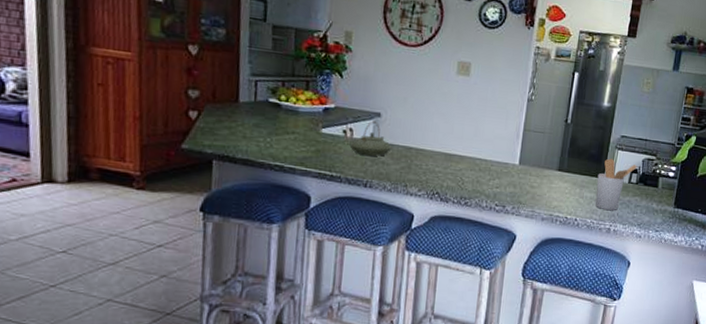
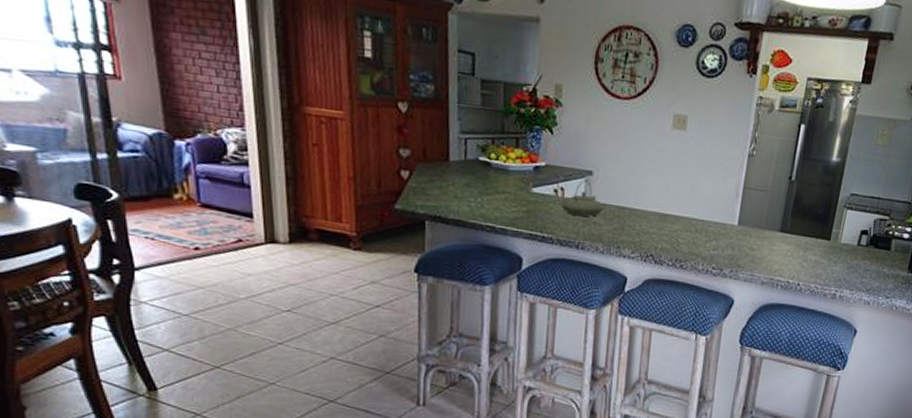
utensil holder: present [595,158,638,210] -> none [820,219,869,275]

